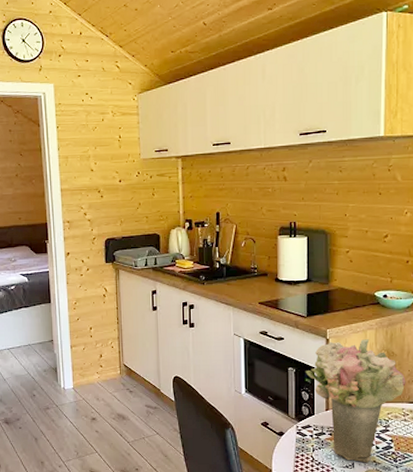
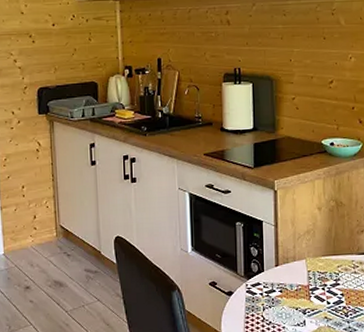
flower bouquet: present [306,339,406,463] -> none [254,189,355,320]

